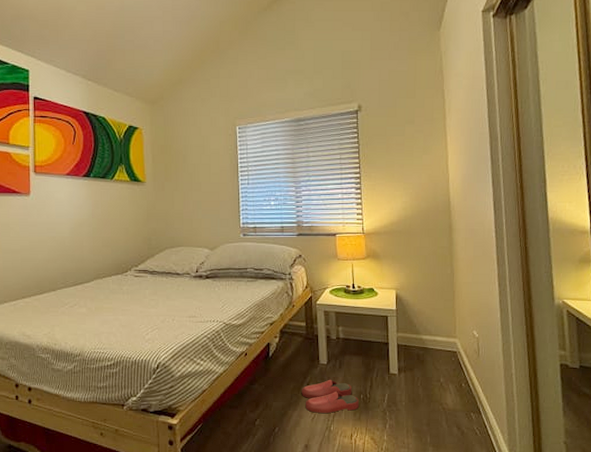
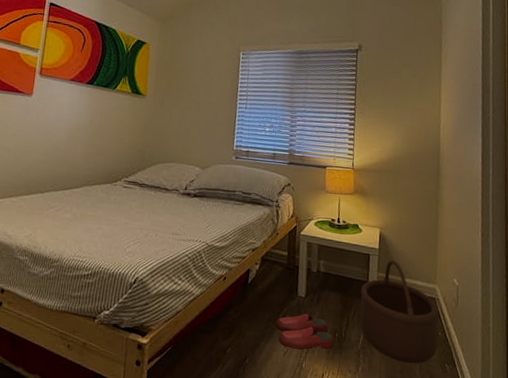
basket: none [382,319,462,416] -> present [360,260,439,364]

